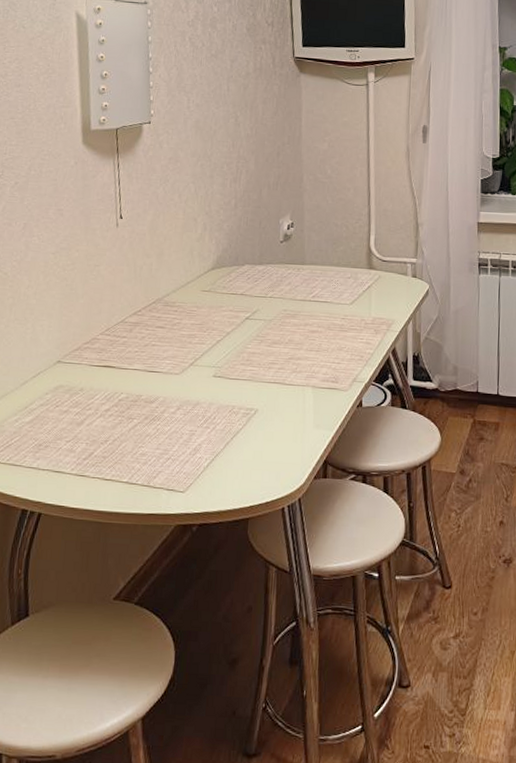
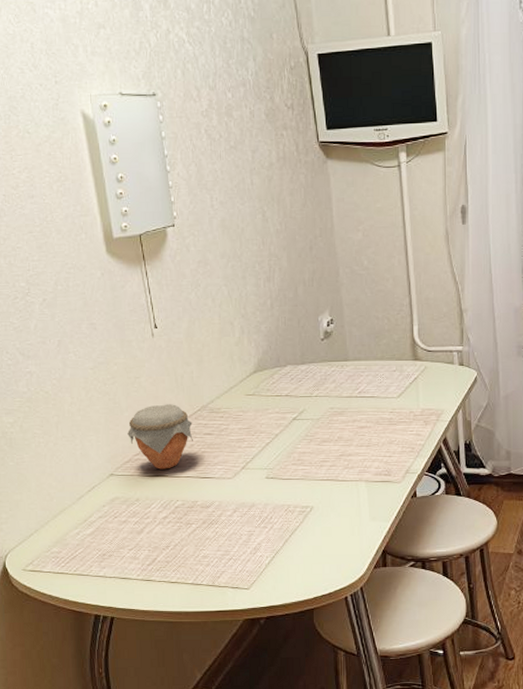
jar: none [80,294,146,360] -> present [127,404,193,470]

